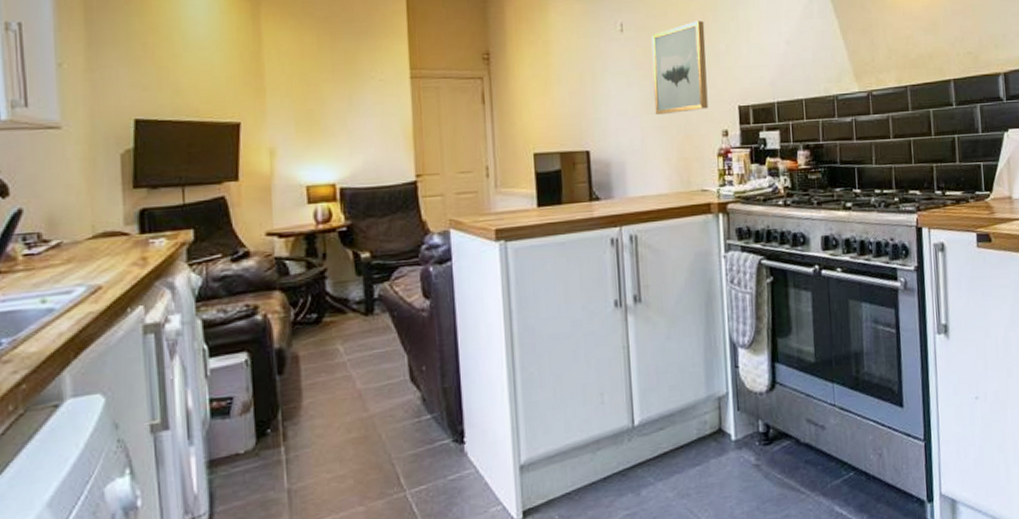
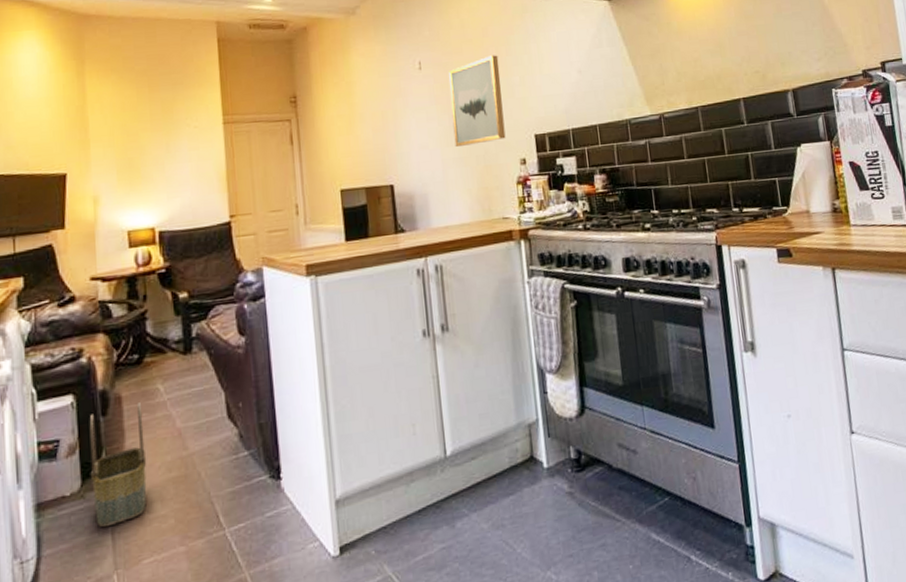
basket: none [264,362,326,486] -> present [89,402,147,528]

